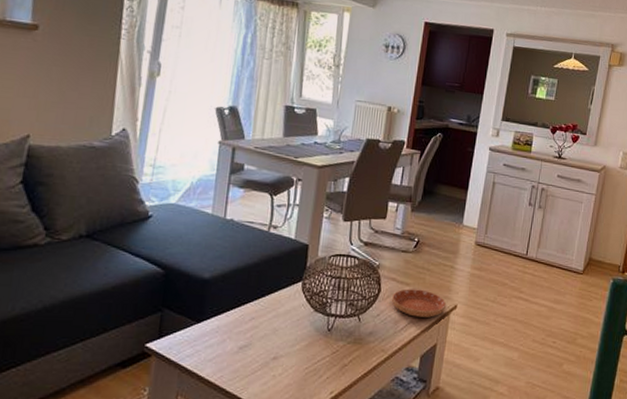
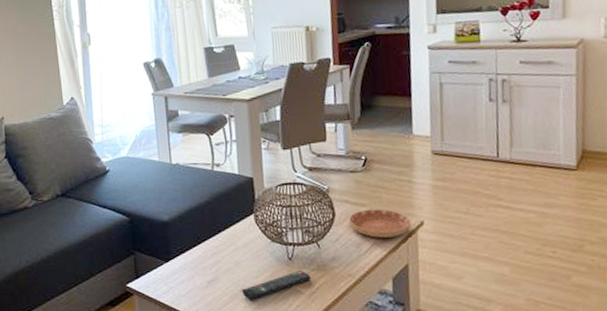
remote control: none [274,343,346,369] -> present [242,271,311,300]

